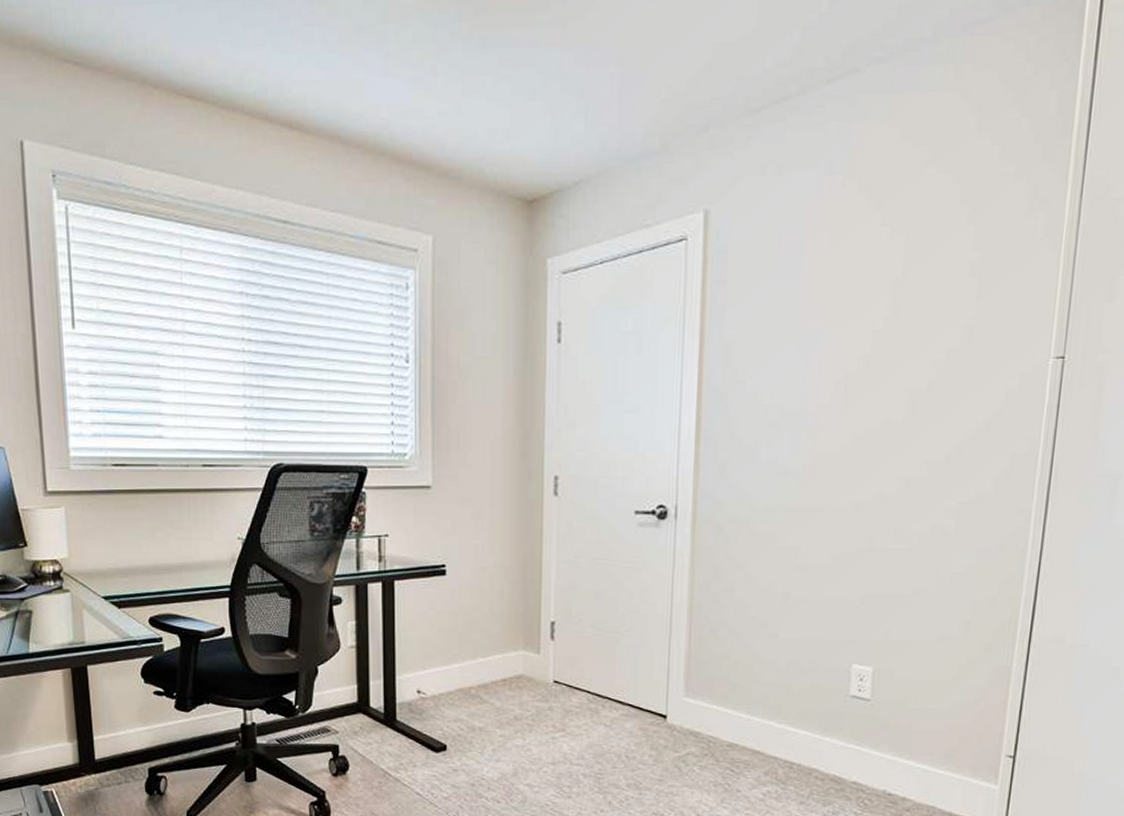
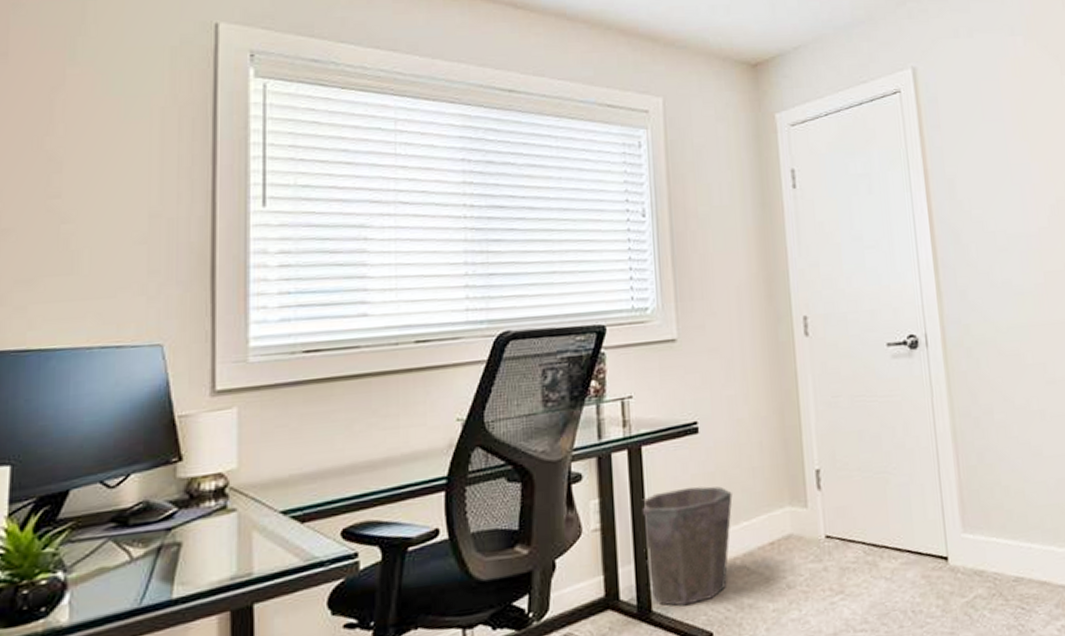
waste bin: none [392,621,472,720] -> present [642,486,733,606]

